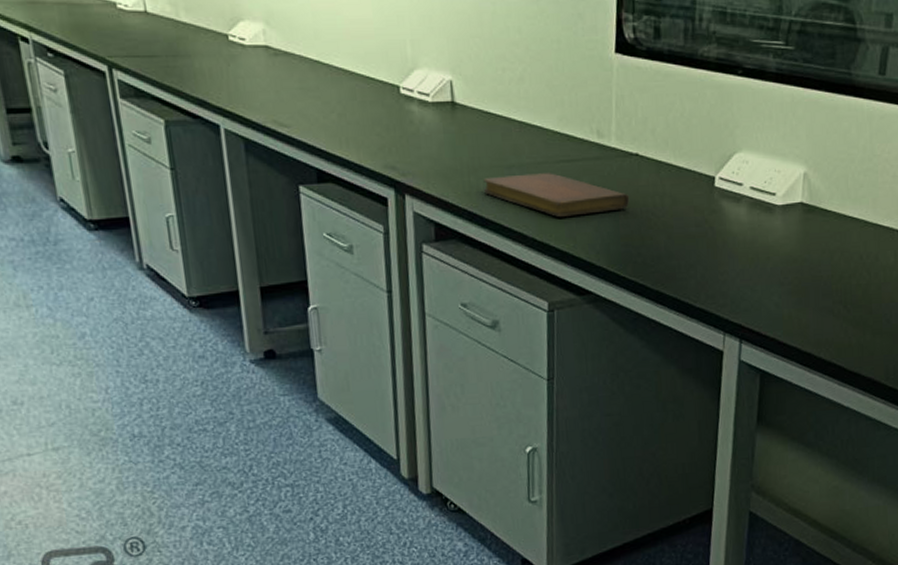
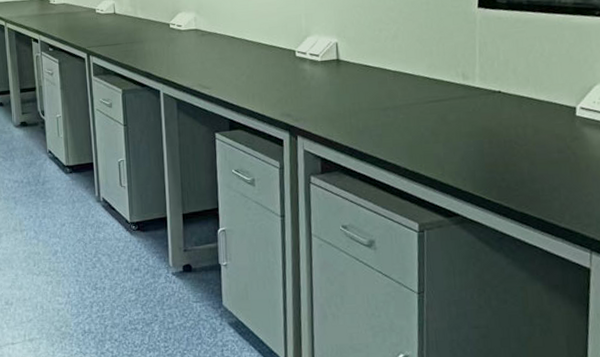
notebook: present [483,173,630,217] -> none [362,112,494,149]

